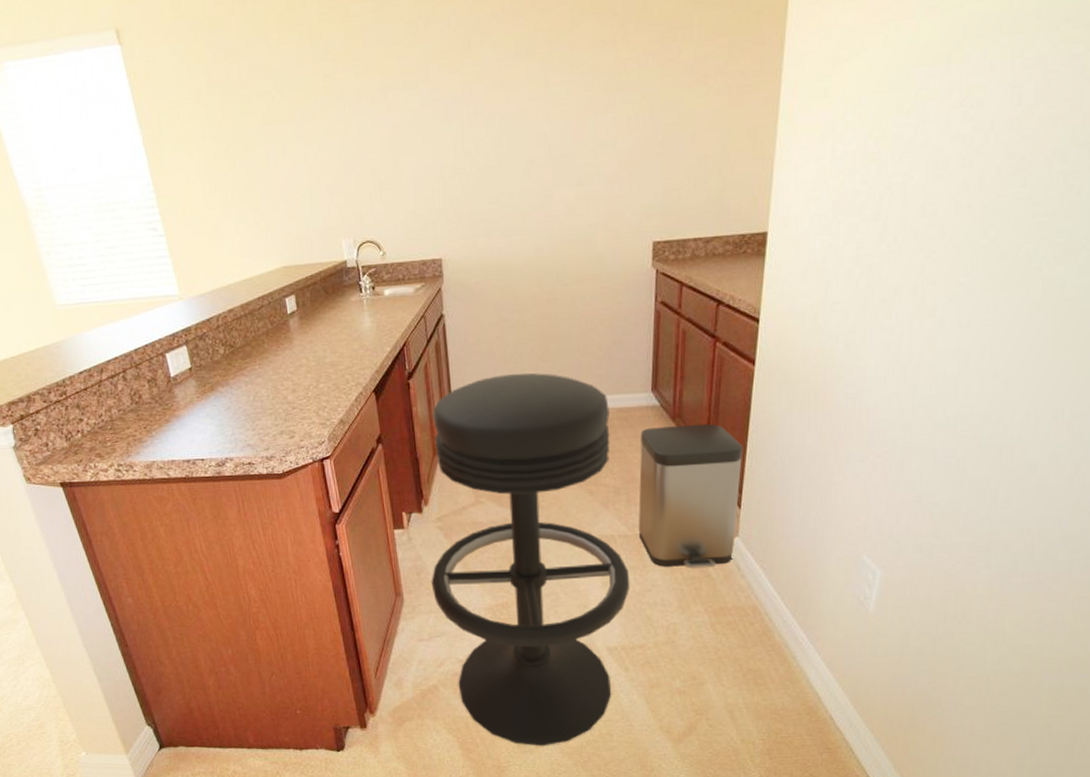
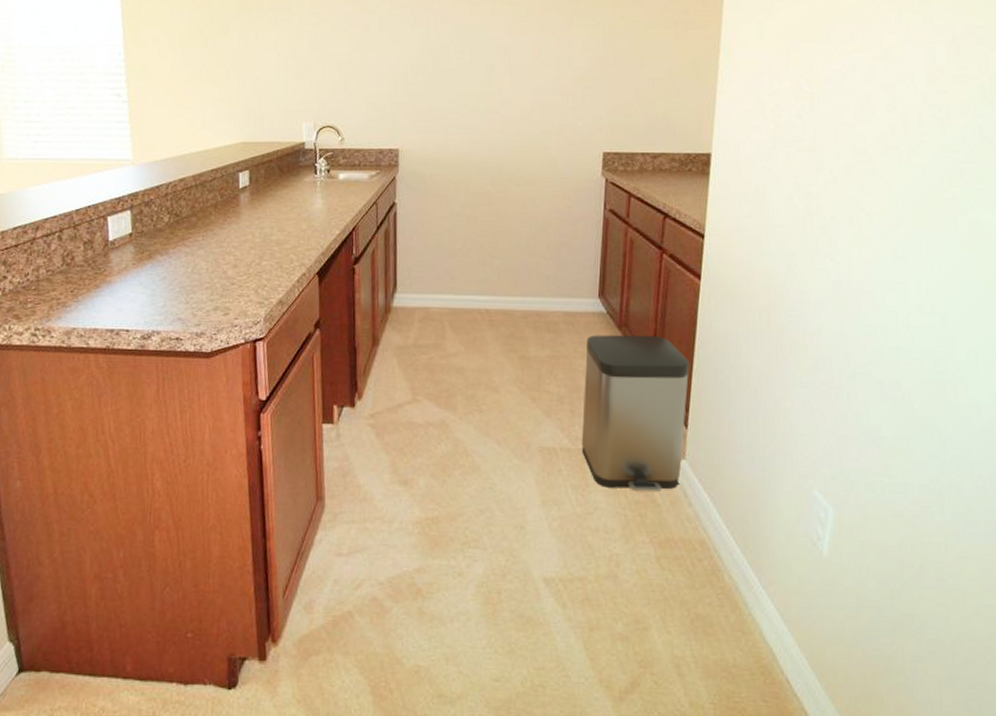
bar stool: present [431,373,630,747] -> none [357,267,571,697]

